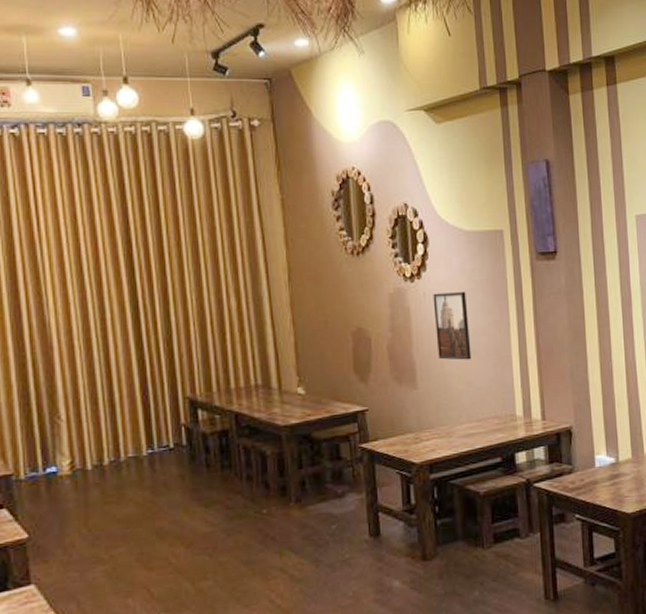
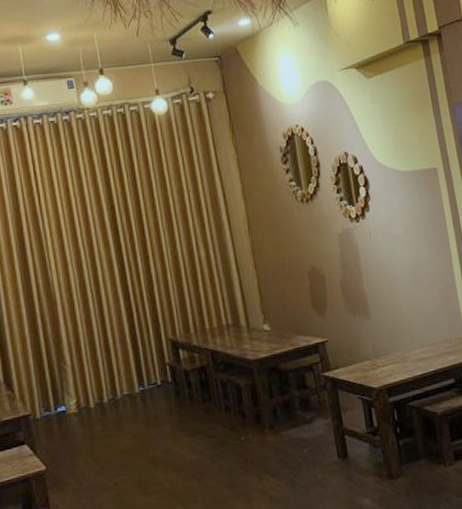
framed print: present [433,291,472,360] -> none [377,226,418,291]

